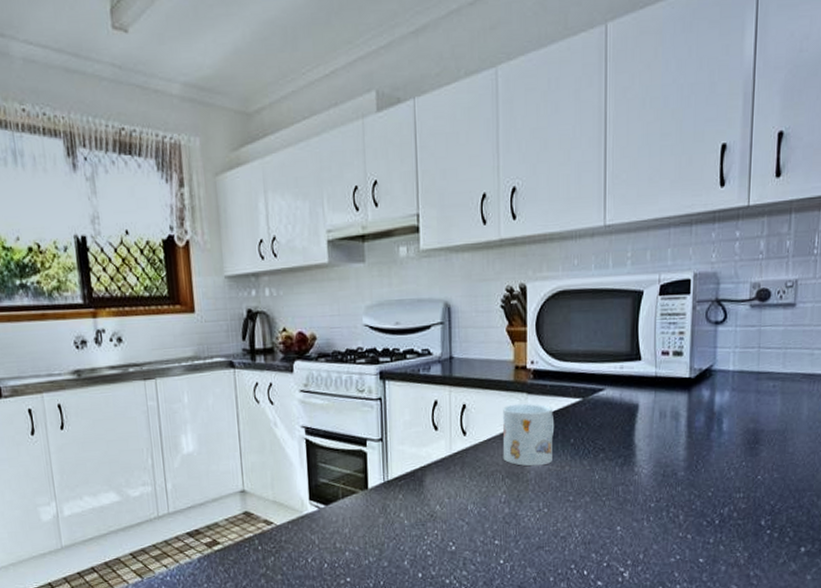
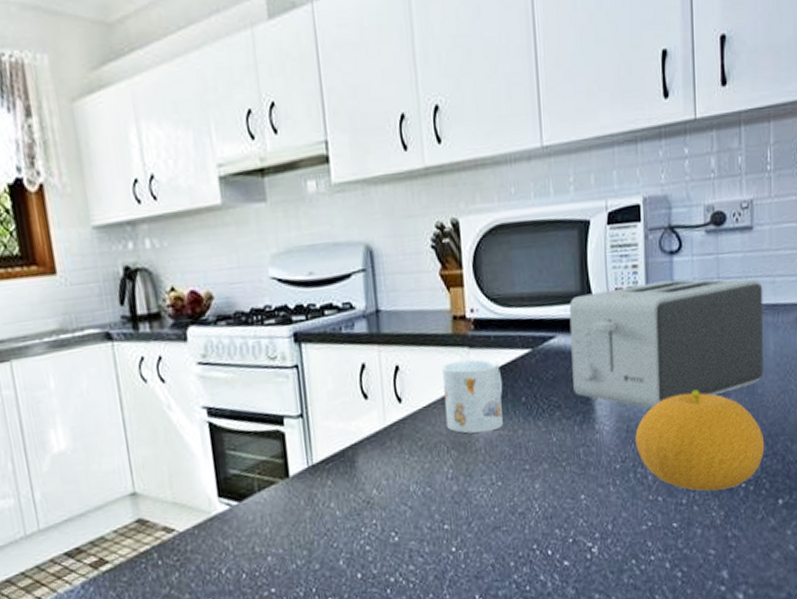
toaster: none [617,346,801,458] -> present [569,279,764,409]
fruit: none [670,444,792,534] -> present [635,390,765,491]

